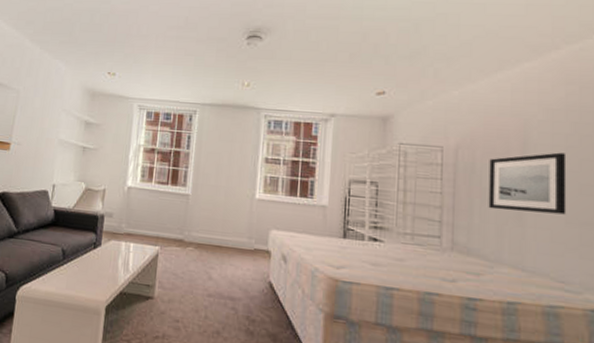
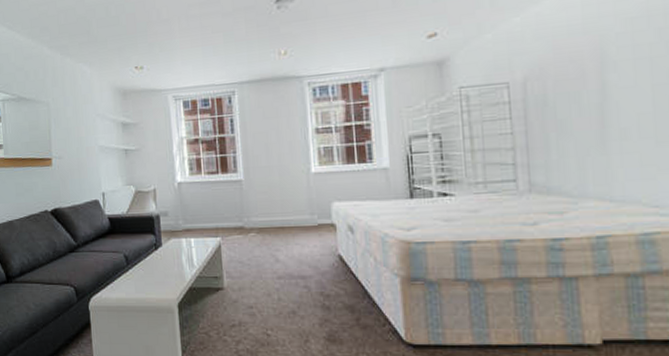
wall art: present [488,152,567,215] -> none [563,65,656,142]

